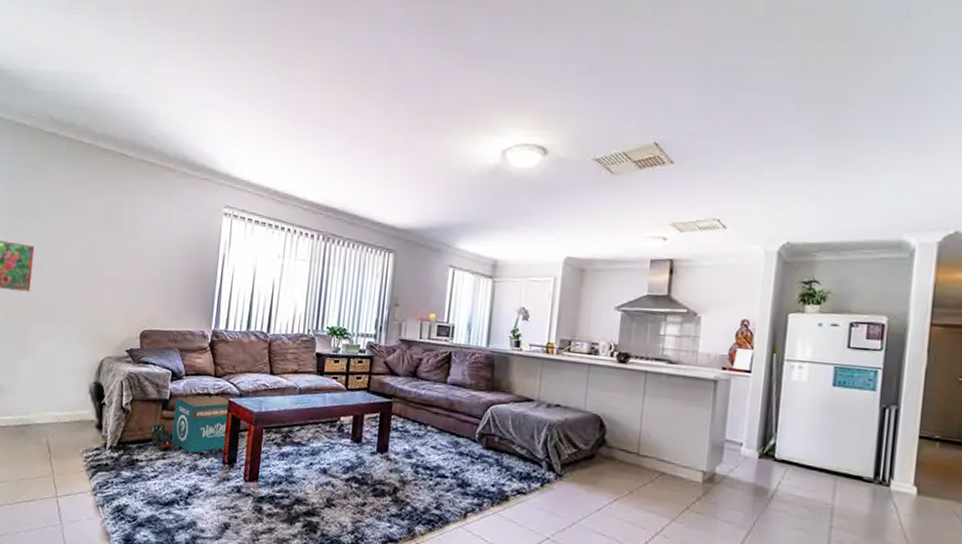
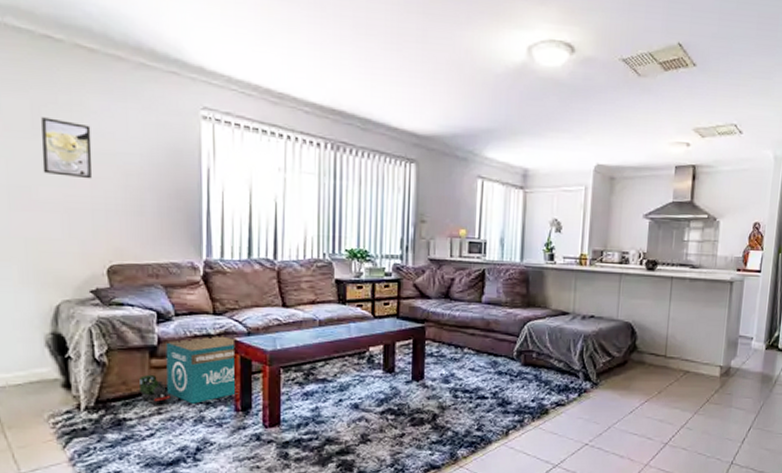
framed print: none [106,214,143,262] -> present [41,117,93,179]

